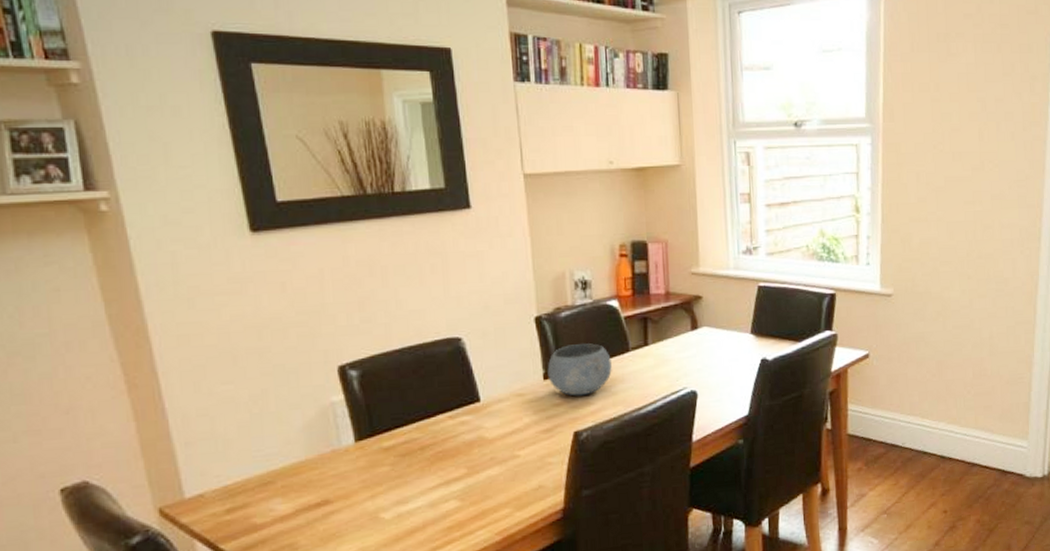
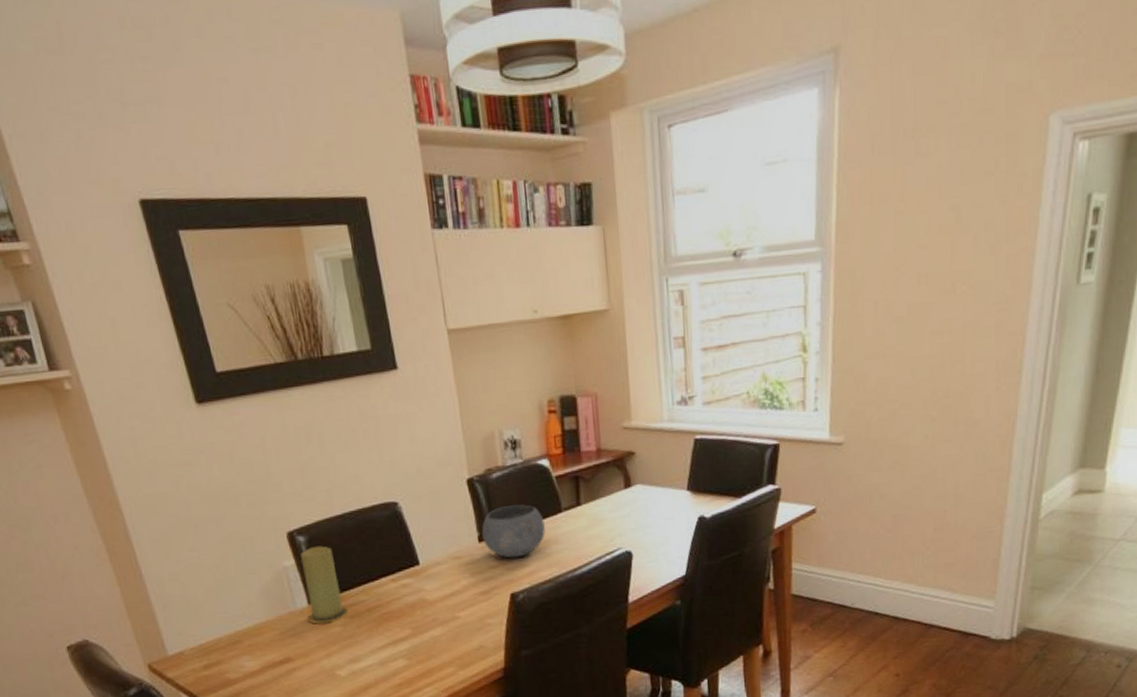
candle: none [351,380,401,463] -> present [300,546,350,624]

